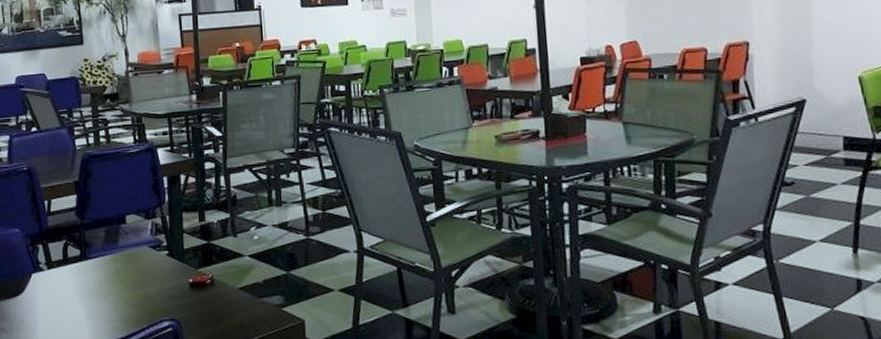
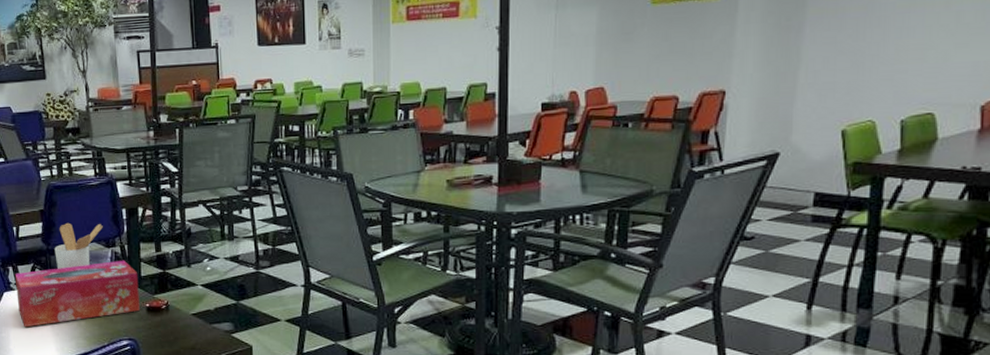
tissue box: none [46,232,182,313] -> present [15,260,140,328]
utensil holder: none [89,193,143,245] -> present [54,222,103,269]

